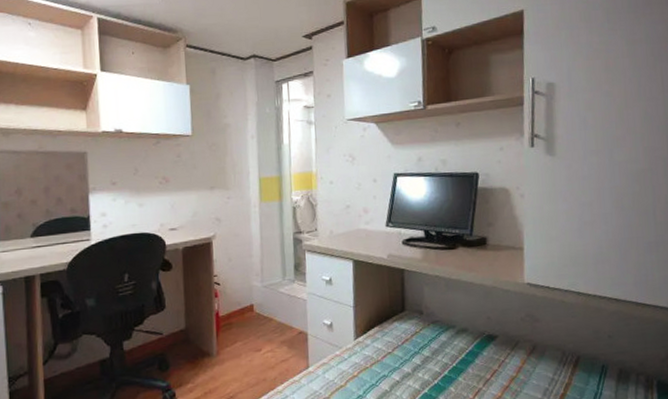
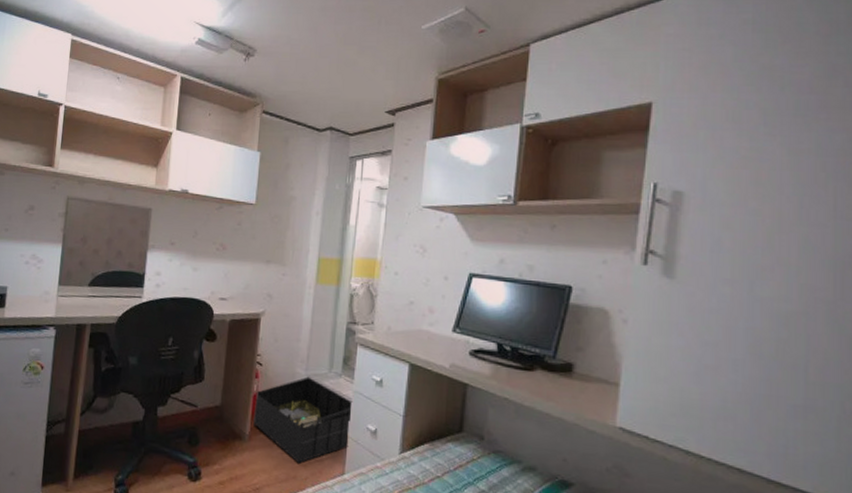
storage bin: none [218,287,309,367] -> present [253,376,353,463]

